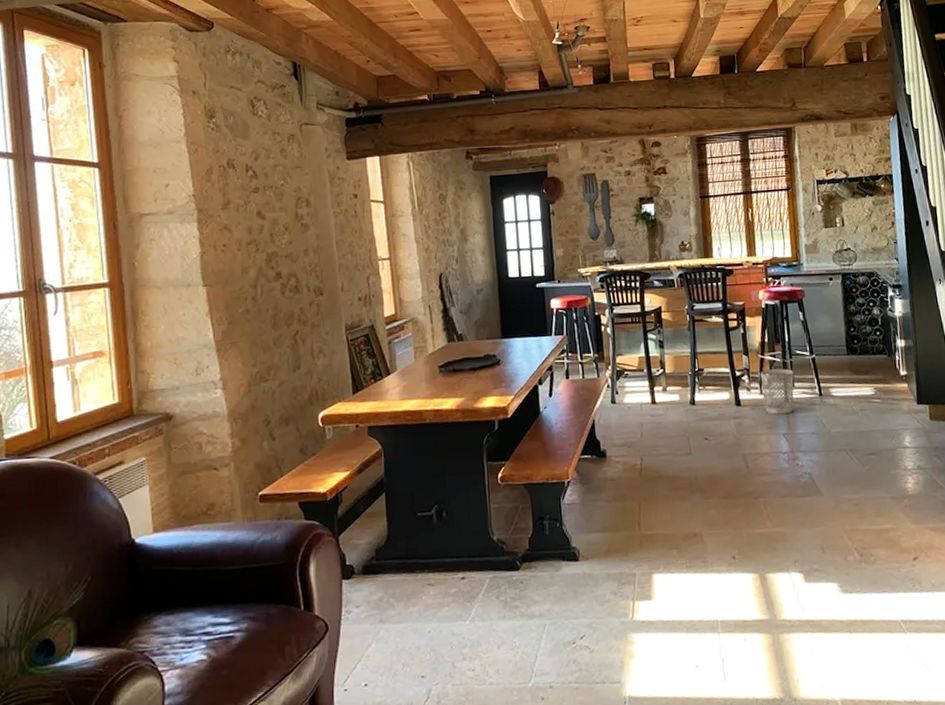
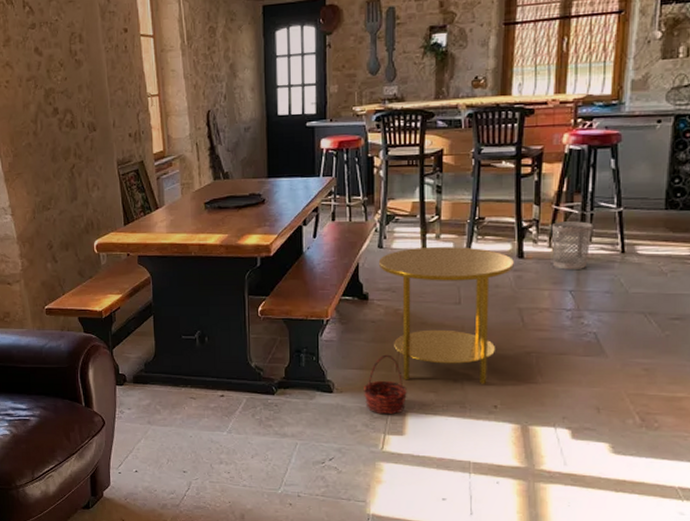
basket: none [609,513,652,580] -> present [364,354,407,415]
side table: none [612,398,734,539] -> present [378,247,514,384]

